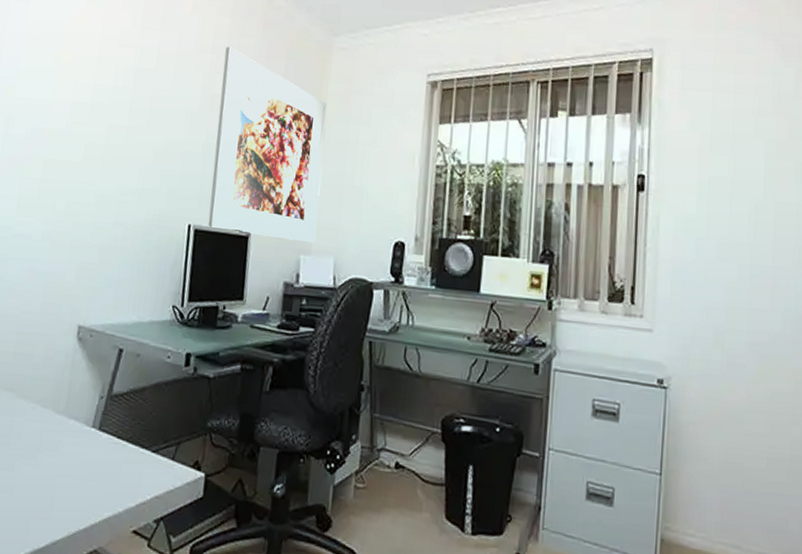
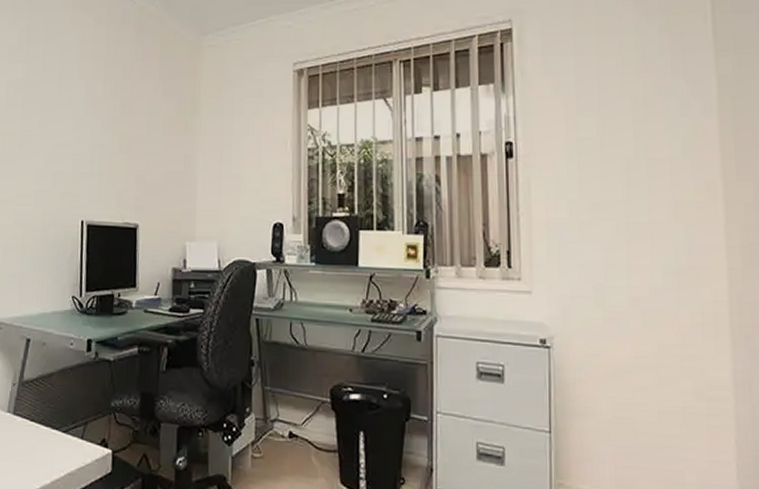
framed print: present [207,47,328,244] -> none [99,54,201,230]

